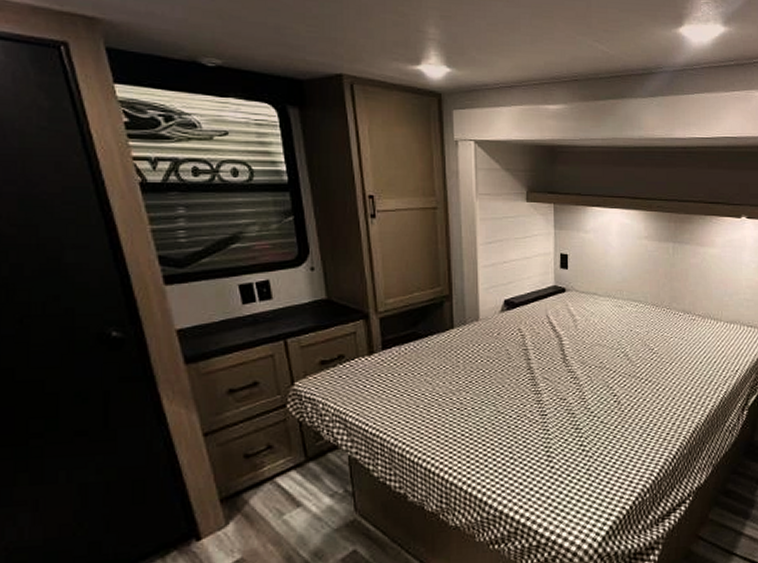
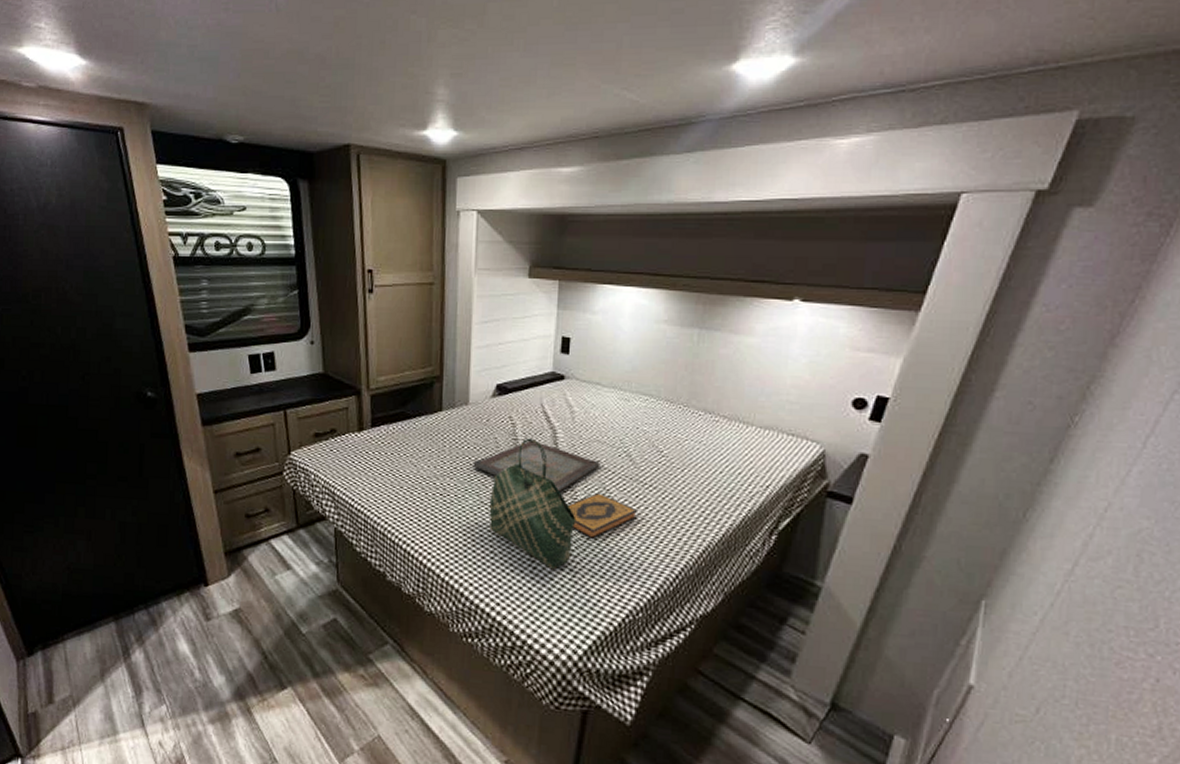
serving tray: none [487,350,603,394] -> present [473,441,601,493]
tote bag: none [505,347,586,467] -> present [489,438,577,570]
hardback book: none [577,391,638,434] -> present [568,493,639,540]

